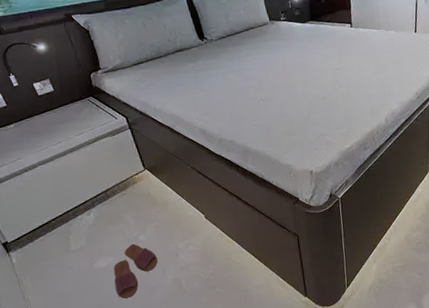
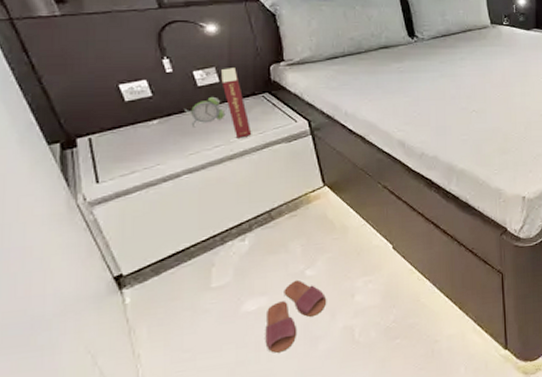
alarm clock: none [31,102,63,129] -> present [183,96,227,128]
book: none [54,78,84,135] -> present [221,68,252,138]

